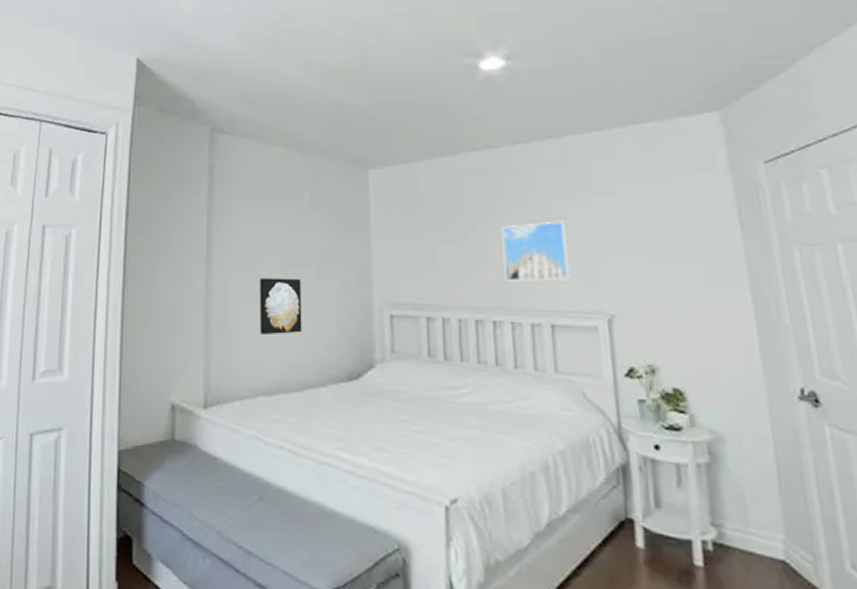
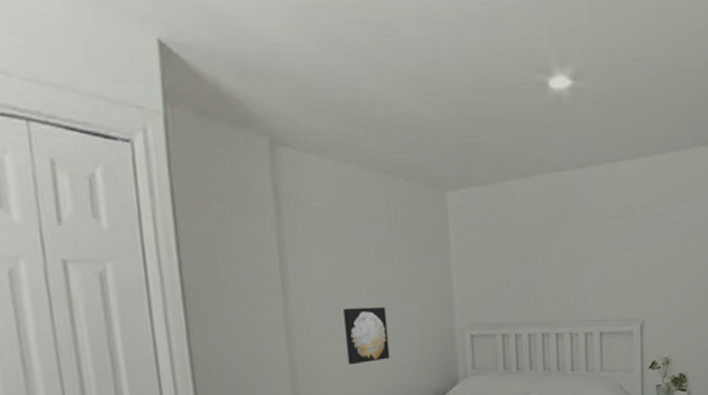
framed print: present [501,221,570,282] -> none [564,241,615,298]

